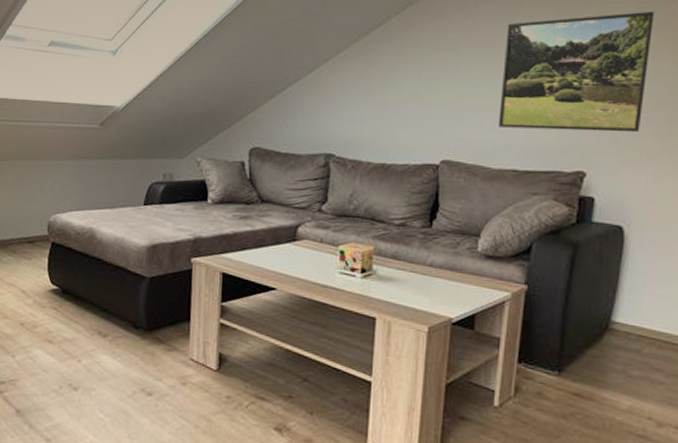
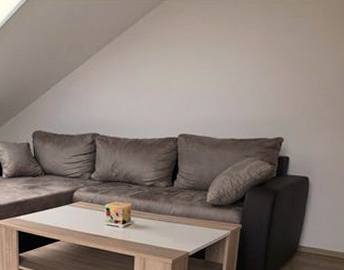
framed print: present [498,11,654,133] -> none [221,9,336,106]

